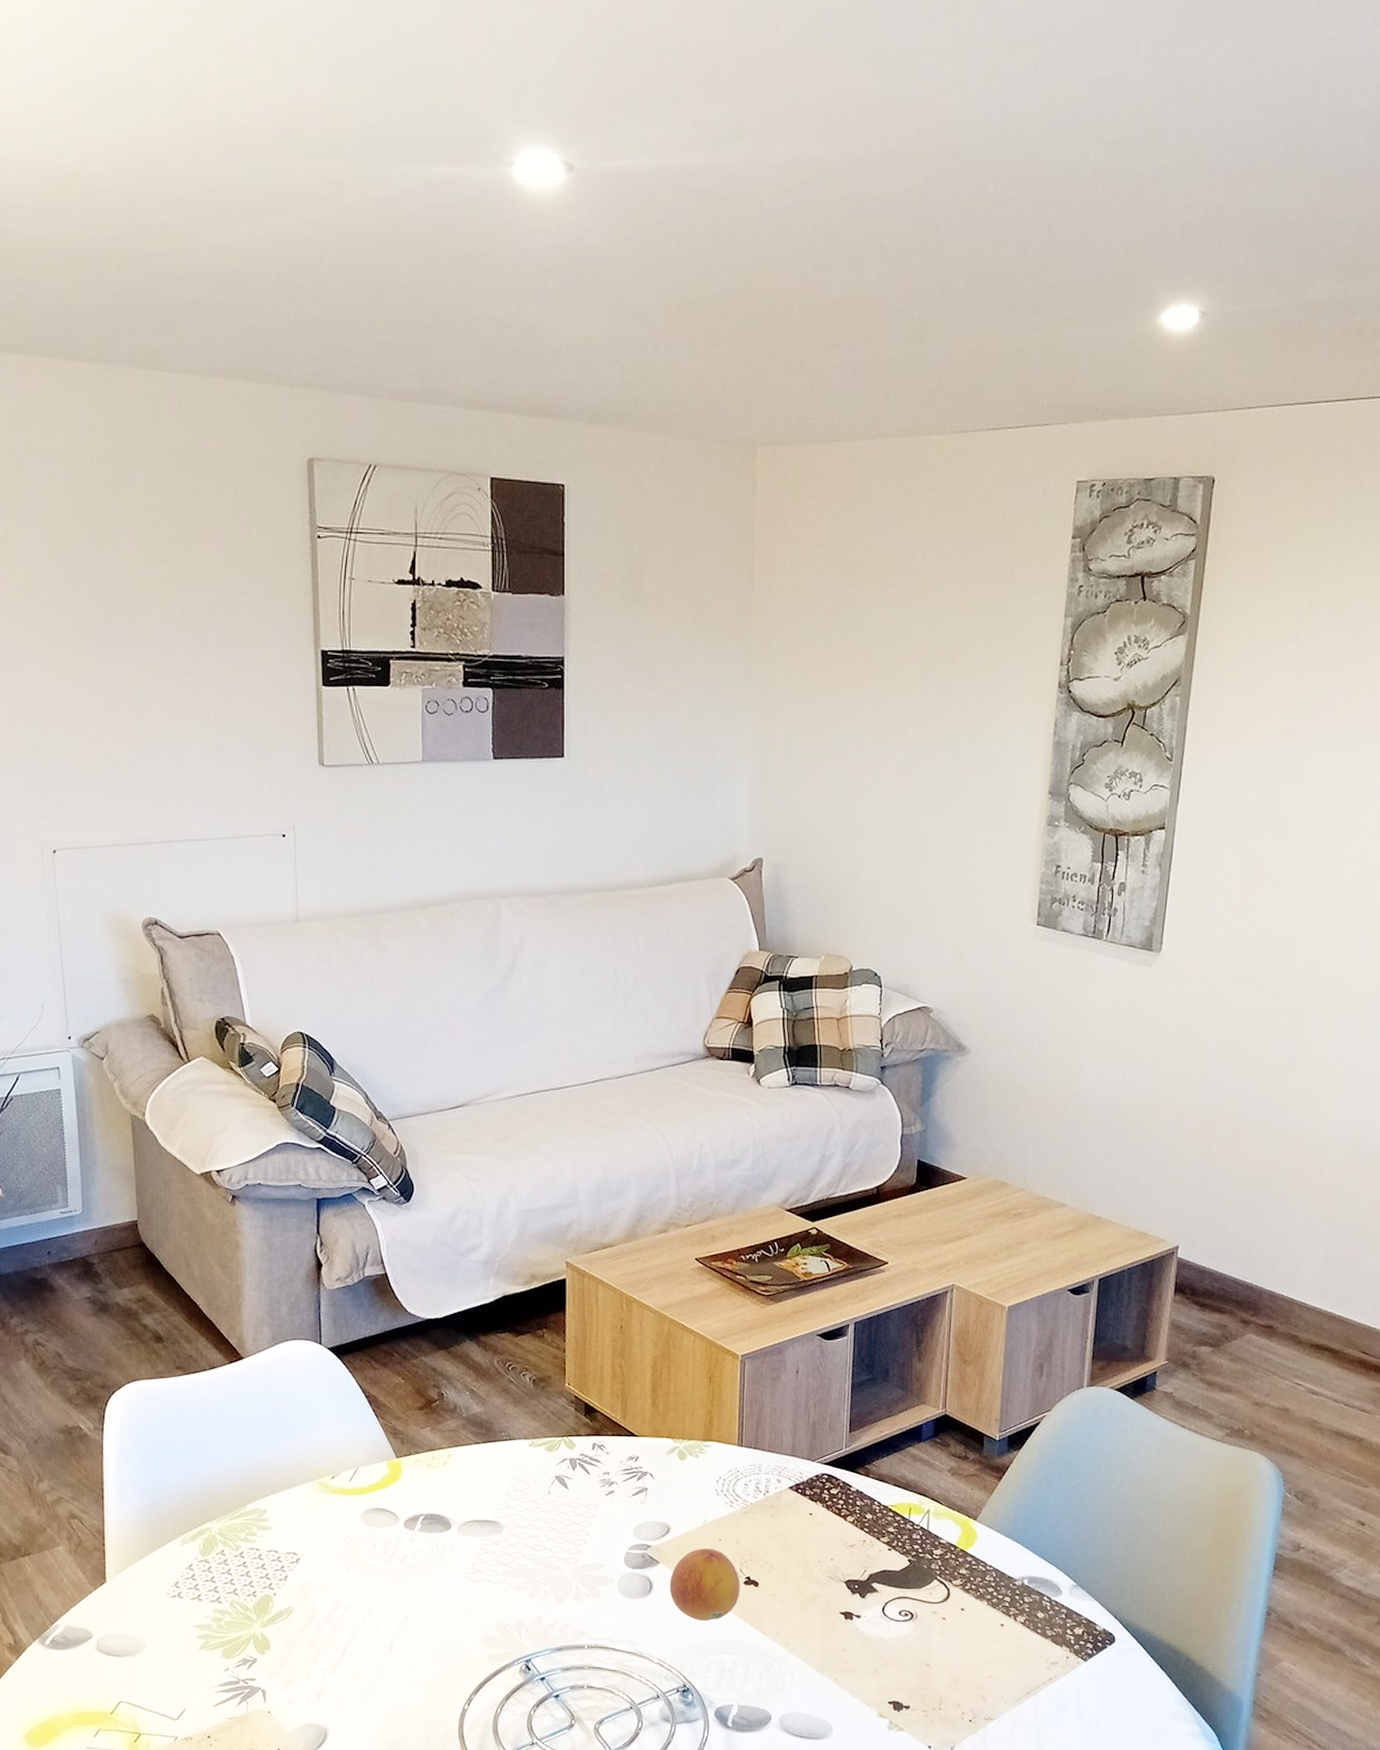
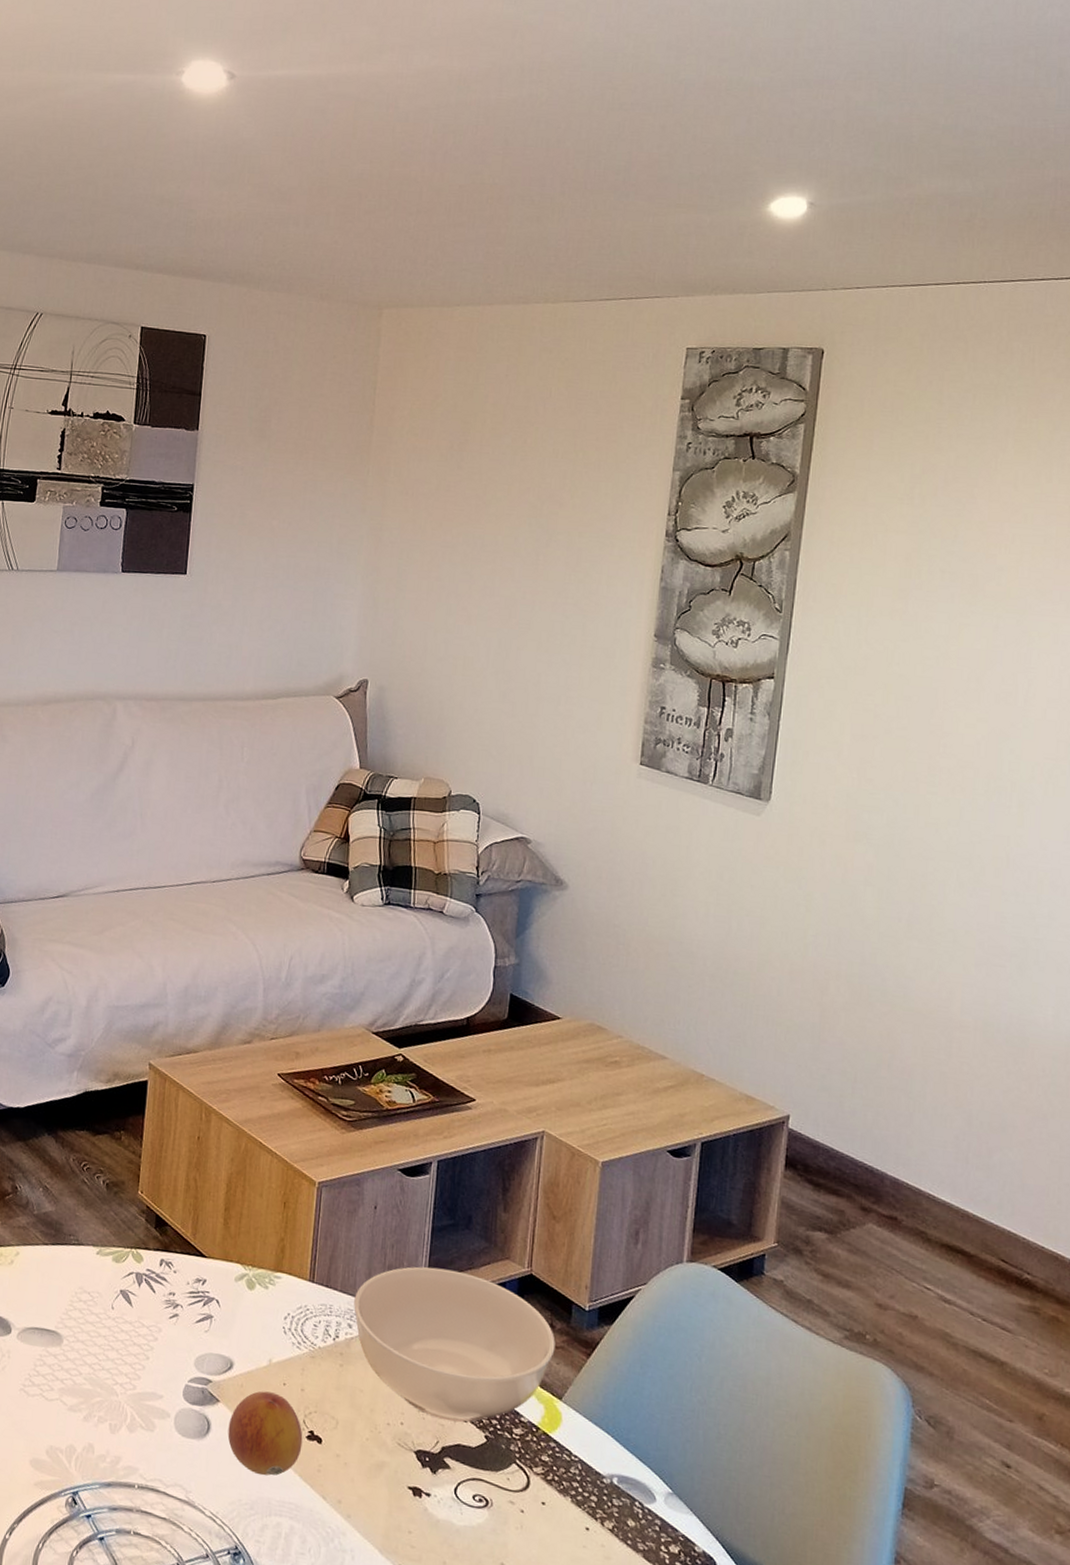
bowl: none [781,1419,970,1552] -> present [354,1266,556,1423]

